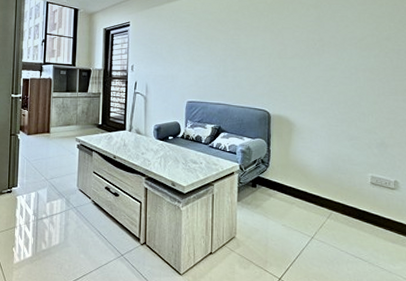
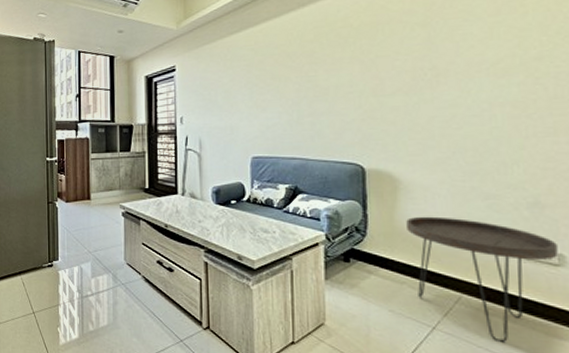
side table: none [297,152,394,247] -> present [406,216,558,342]

